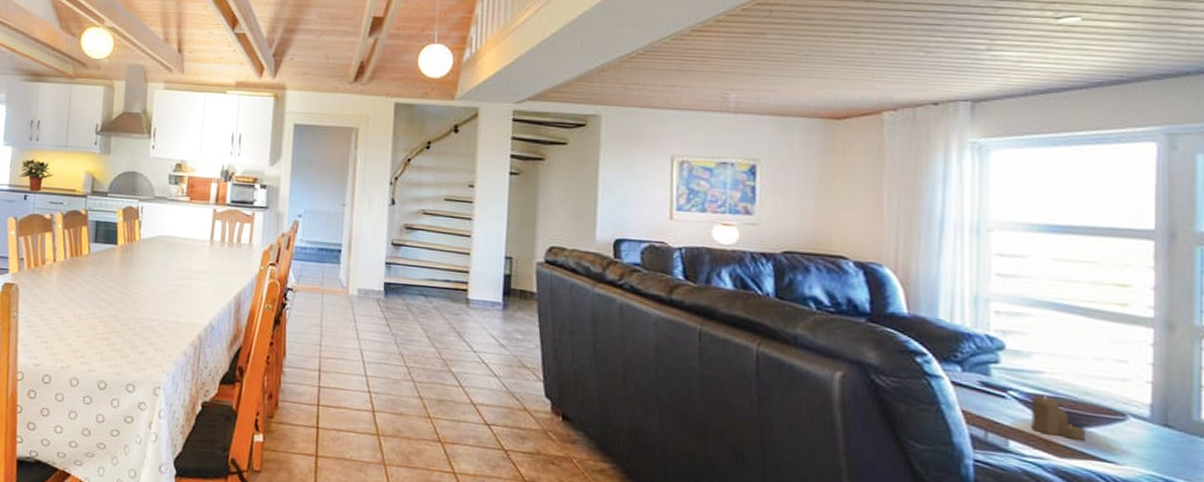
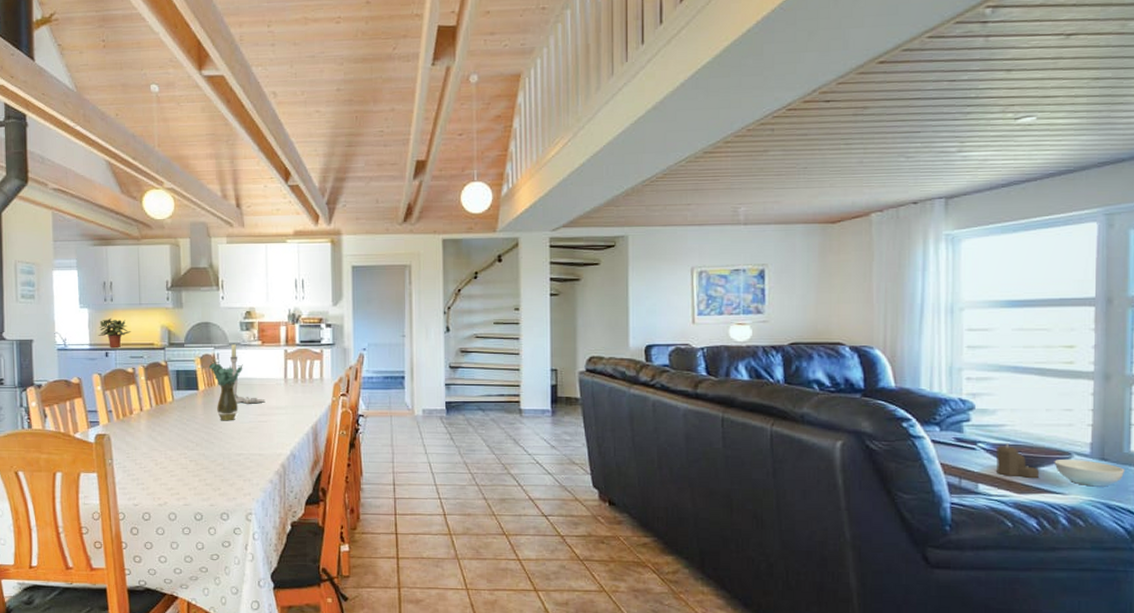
vase: none [130,213,168,282] -> present [208,360,243,421]
candlestick: none [154,197,188,266] -> present [229,343,265,404]
bowl: none [1104,420,1195,461] -> present [1054,460,1125,487]

